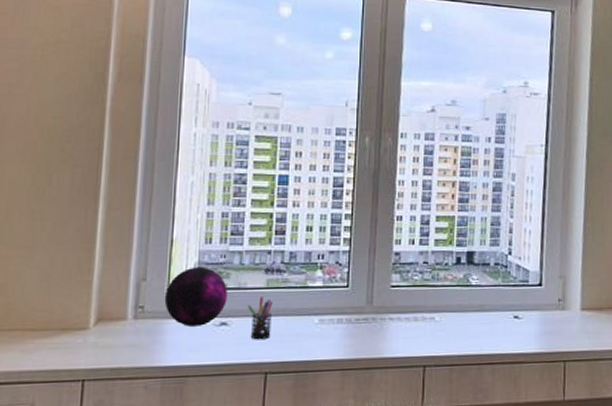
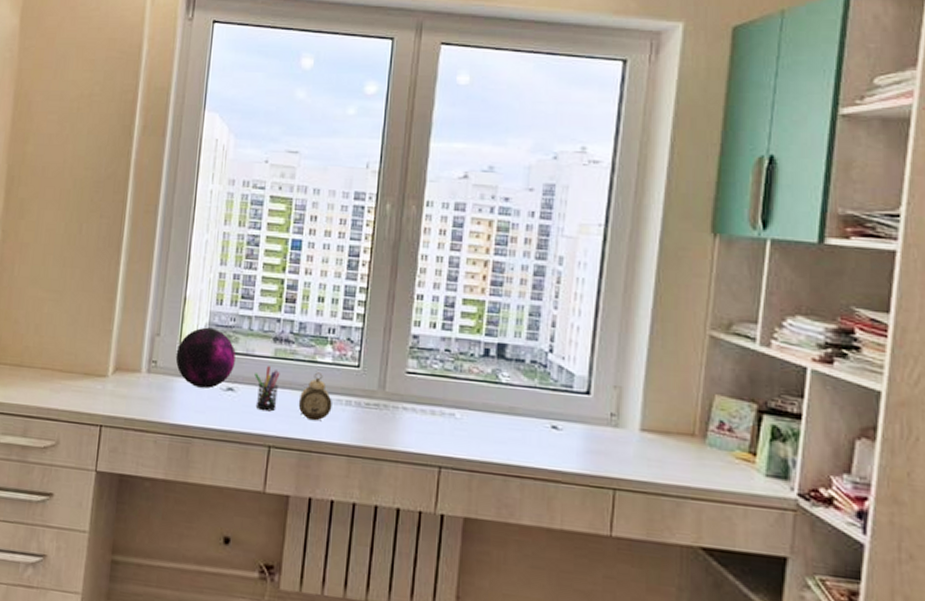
alarm clock: none [292,296,325,343] -> present [298,372,332,421]

